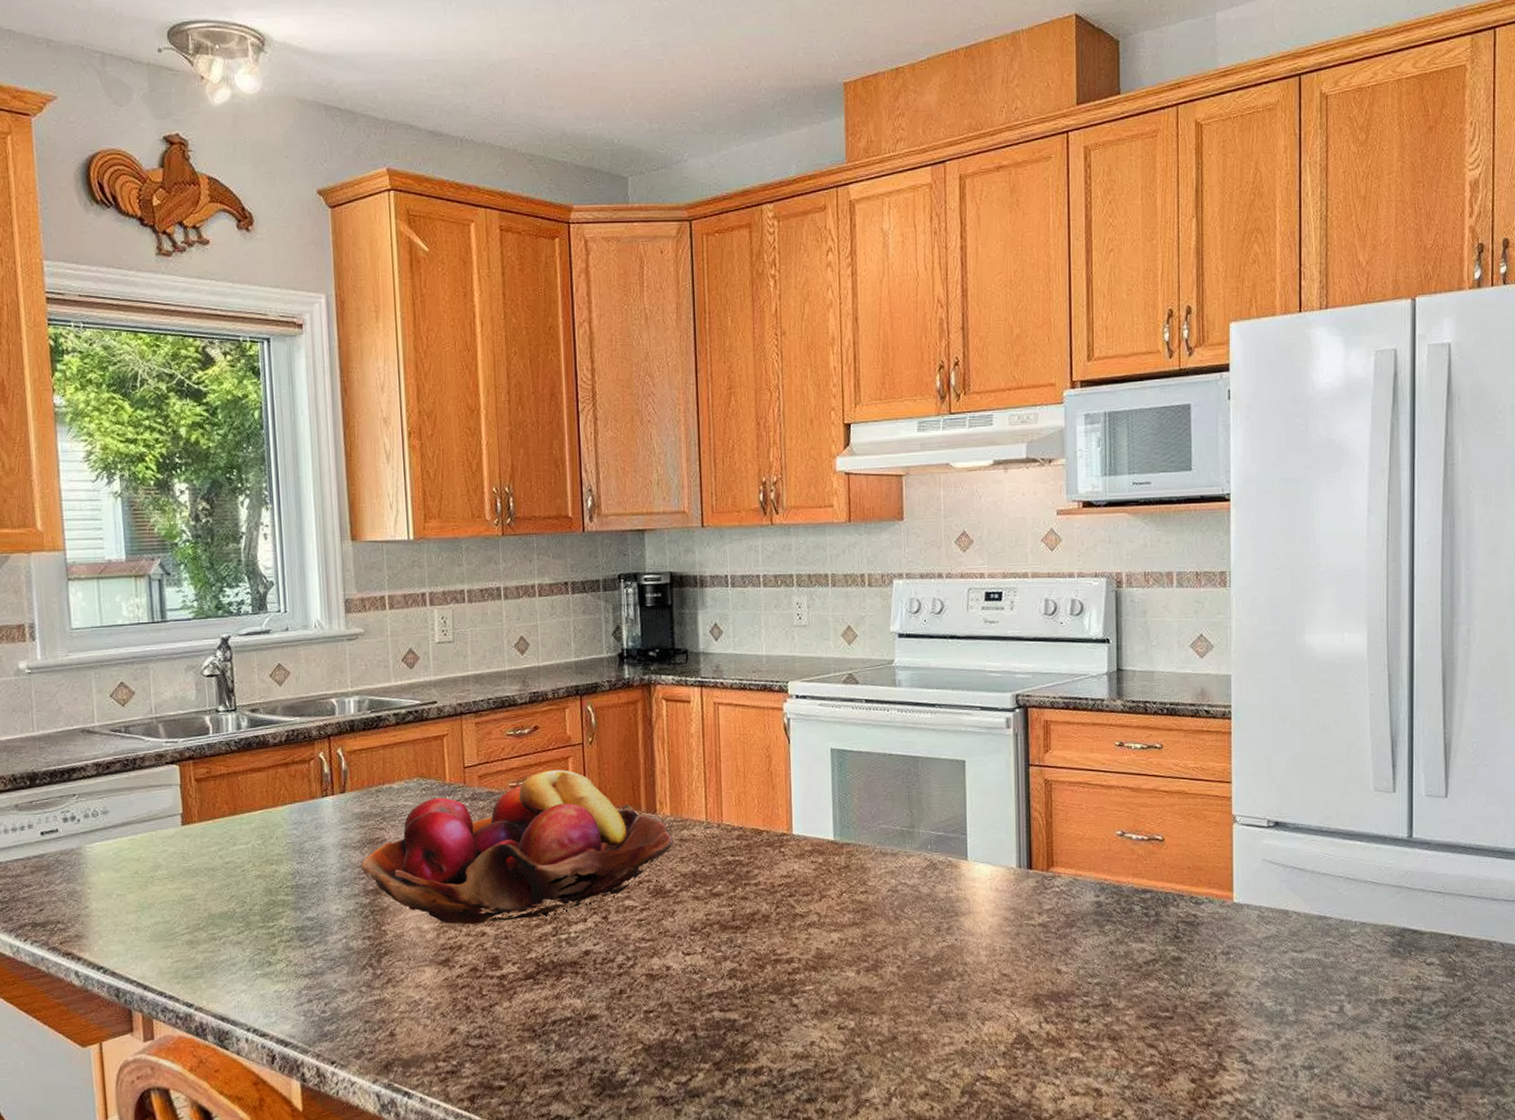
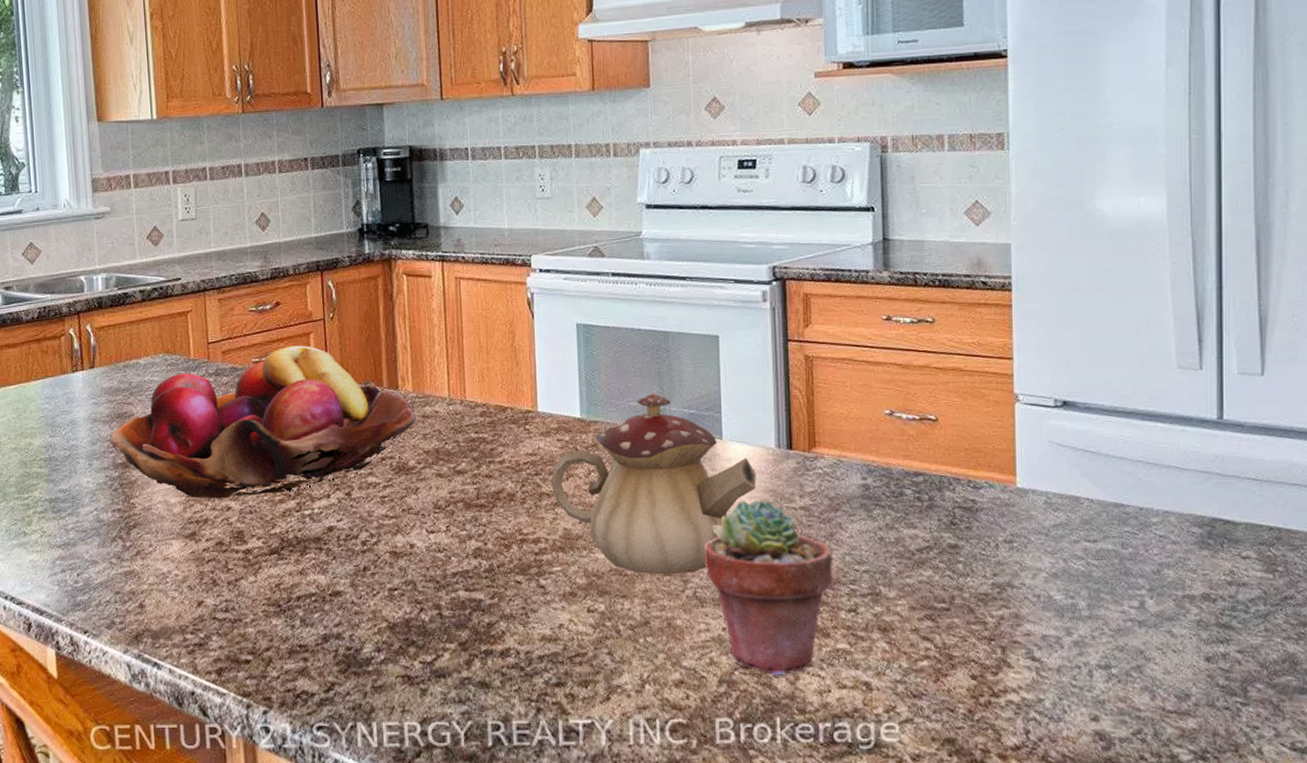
teapot: none [804,816,998,992] -> present [550,393,756,575]
potted succulent: none [949,917,1068,1086] -> present [704,500,833,677]

